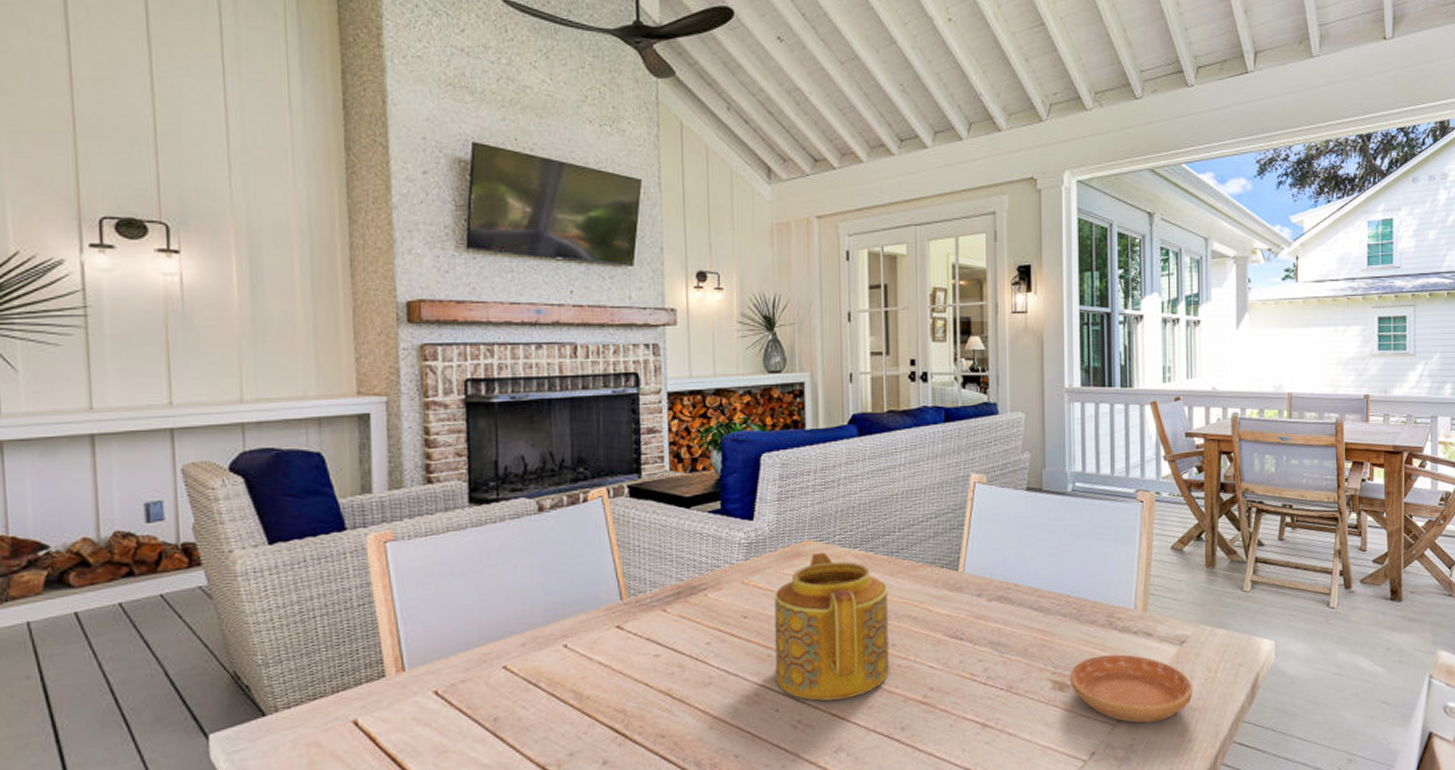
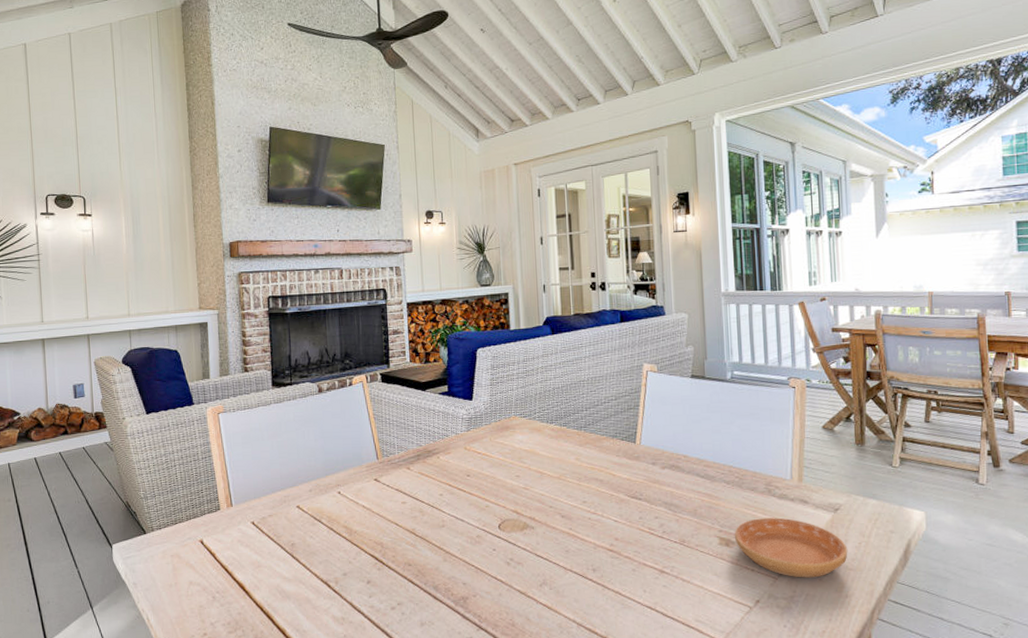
teapot: present [774,552,890,701] -> none [490,426,582,544]

